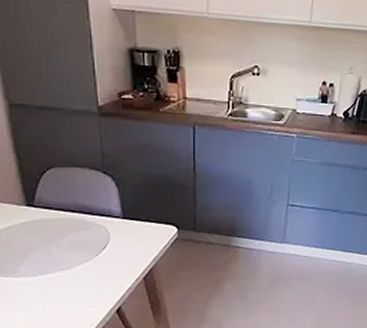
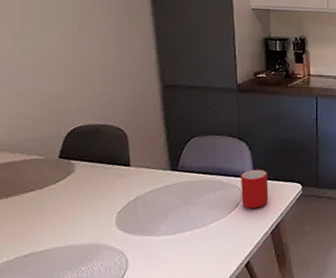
cup: none [107,208,140,251] -> present [241,169,269,209]

